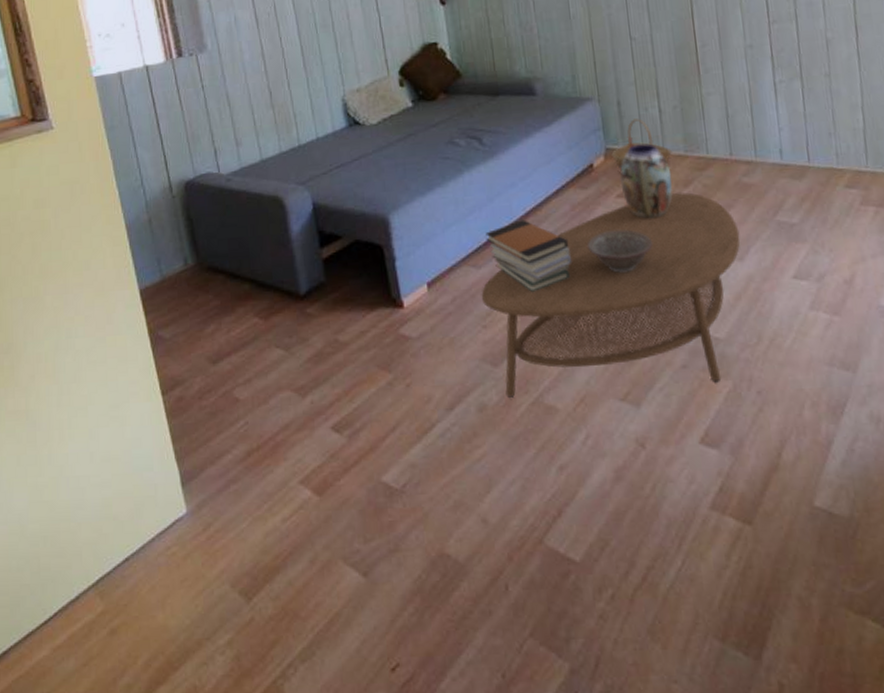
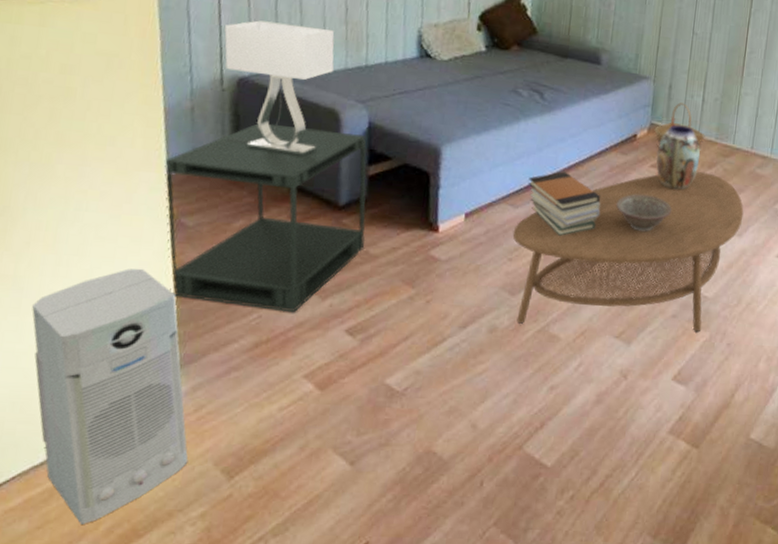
air purifier: none [46,387,207,659] -> present [32,268,189,524]
side table: none [135,217,334,416] -> present [164,123,367,313]
table lamp: none [165,116,269,250] -> present [224,20,335,156]

